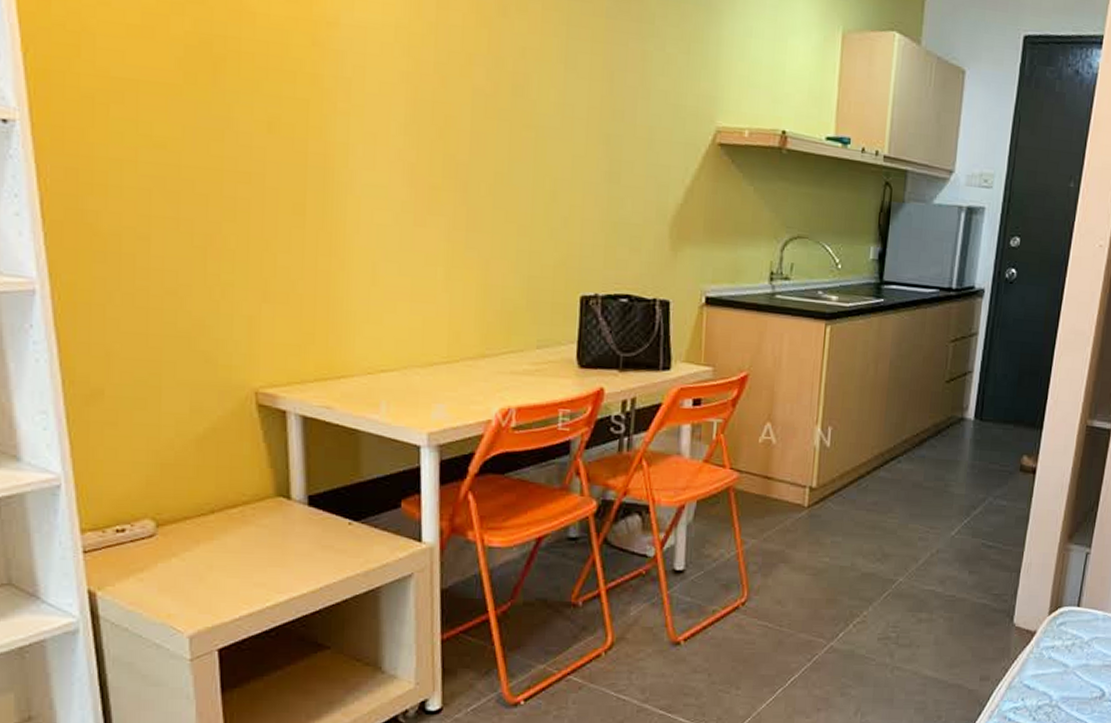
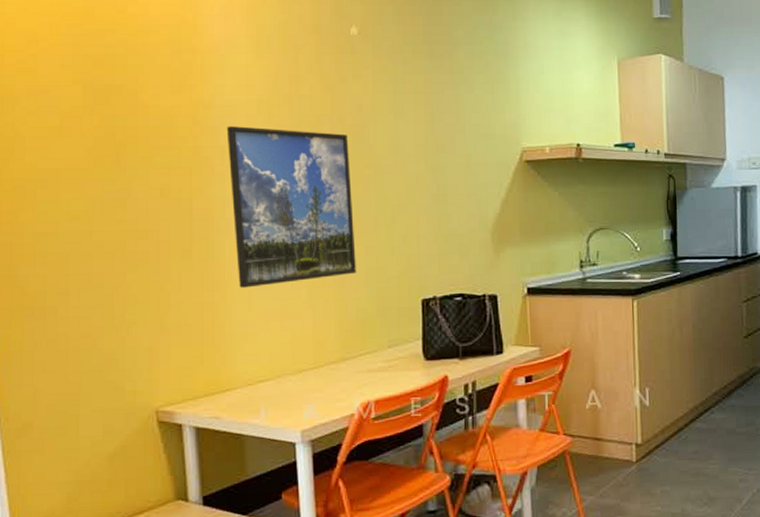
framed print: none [354,53,506,259] -> present [226,126,356,288]

